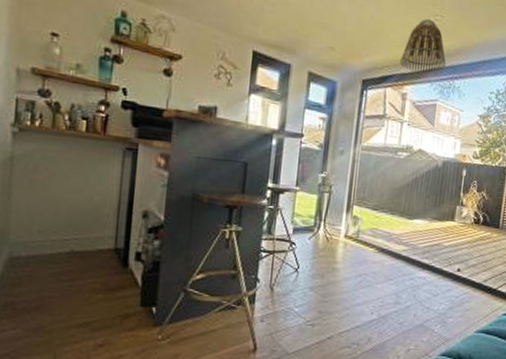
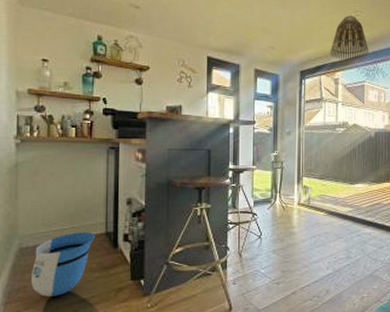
sun visor: none [21,245,102,317] -> present [31,232,95,297]

